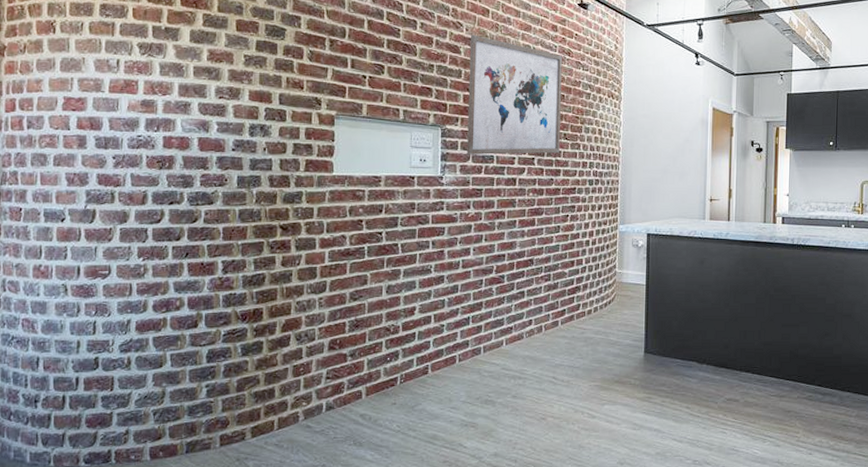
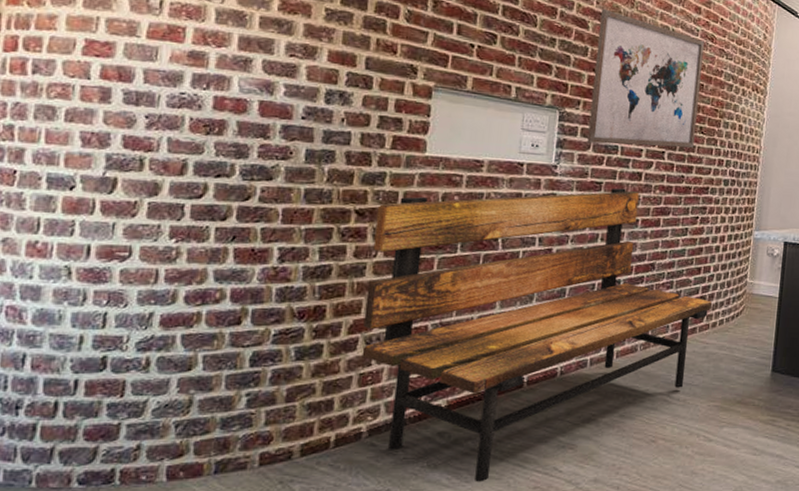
bench: none [293,193,586,458] -> present [361,188,712,482]

